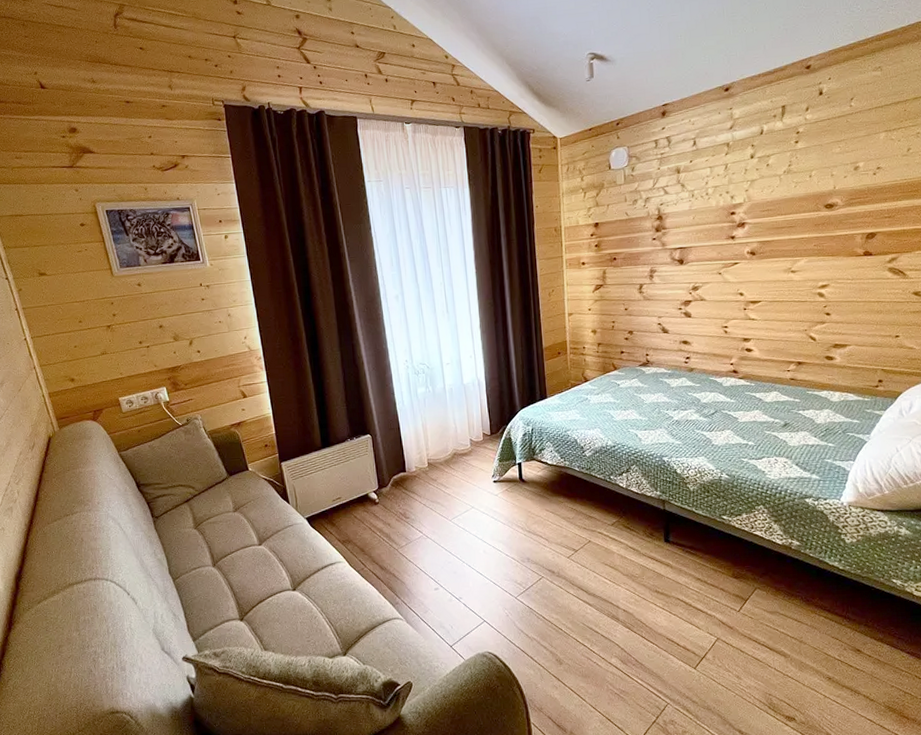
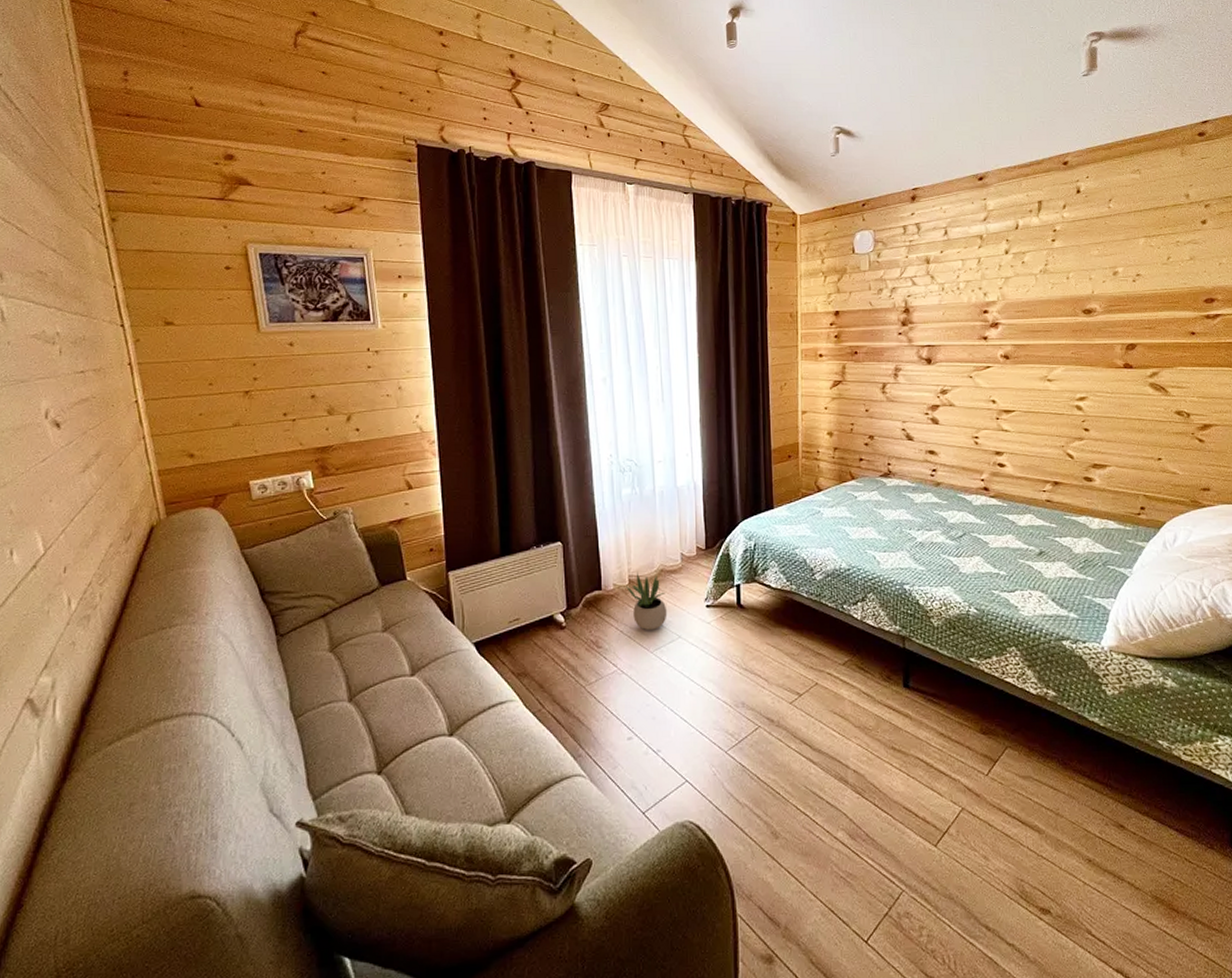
potted plant: none [425,452,462,503] -> present [625,568,668,630]

